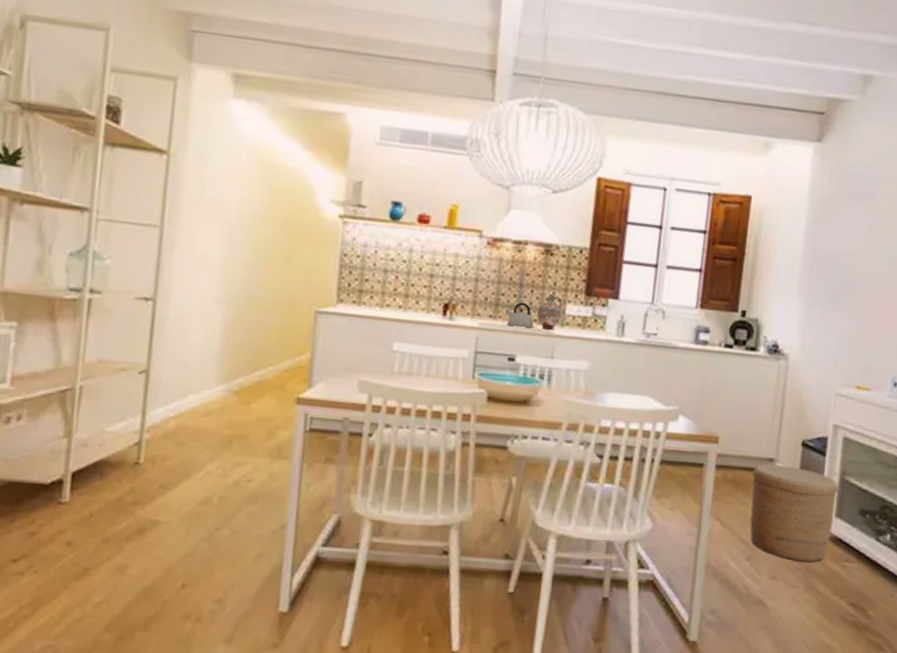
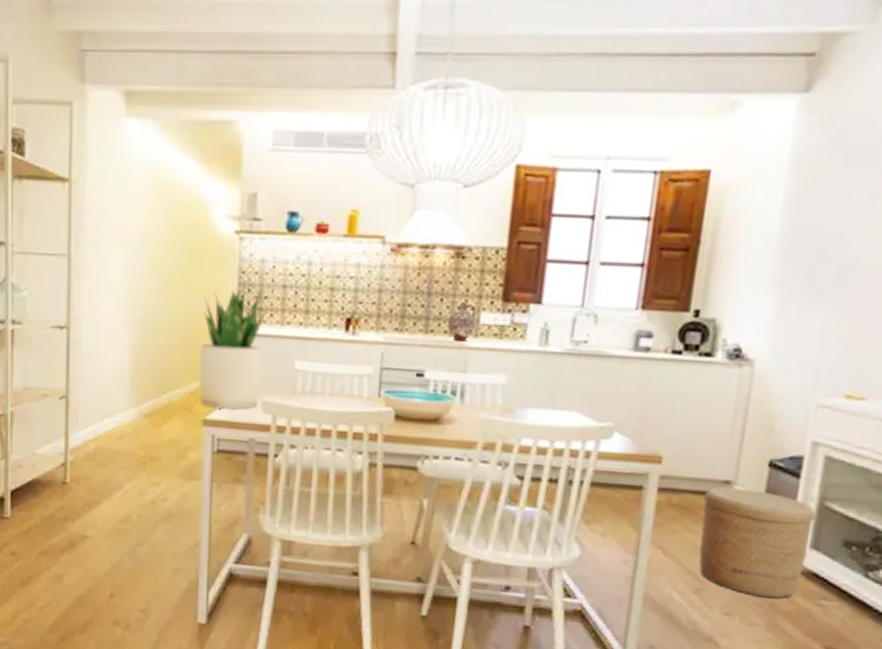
planter: none [293,267,366,390] -> present [199,285,266,411]
kettle: present [505,302,534,328] -> none [413,312,444,341]

